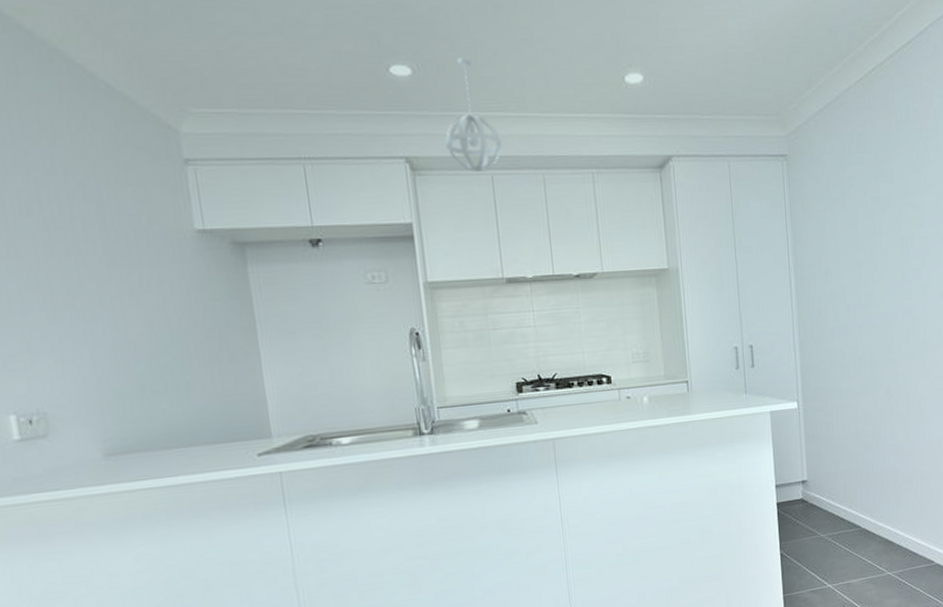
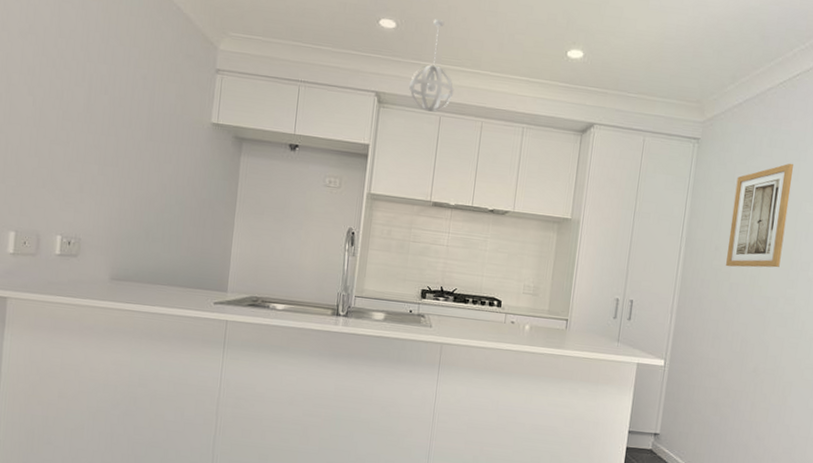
wall art: none [833,166,892,289] -> present [726,163,793,268]

